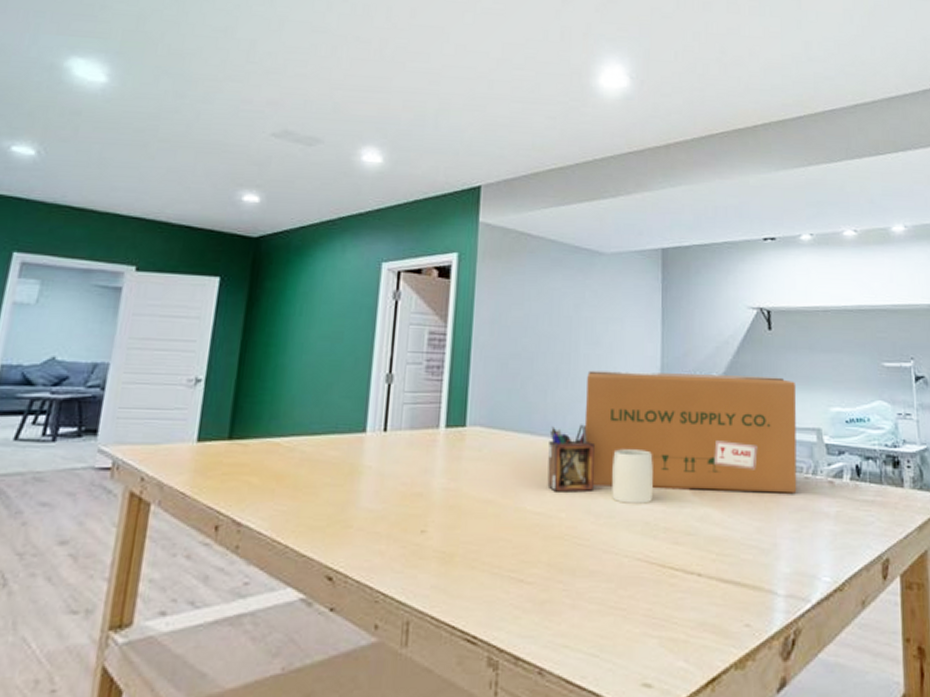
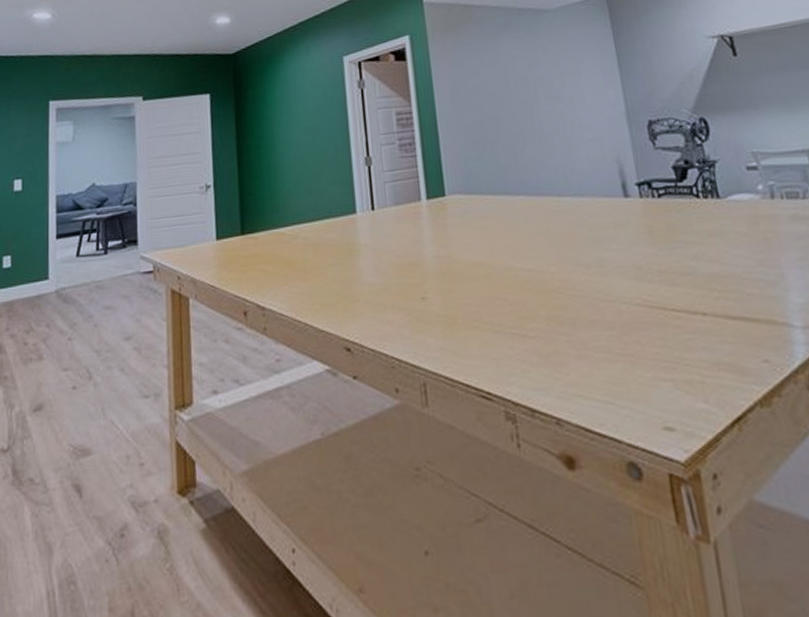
desk organizer: present [547,424,595,492] -> none [525,178,580,248]
box: present [584,370,797,494] -> none [552,102,797,236]
mug: present [611,449,654,504] -> none [592,195,641,251]

